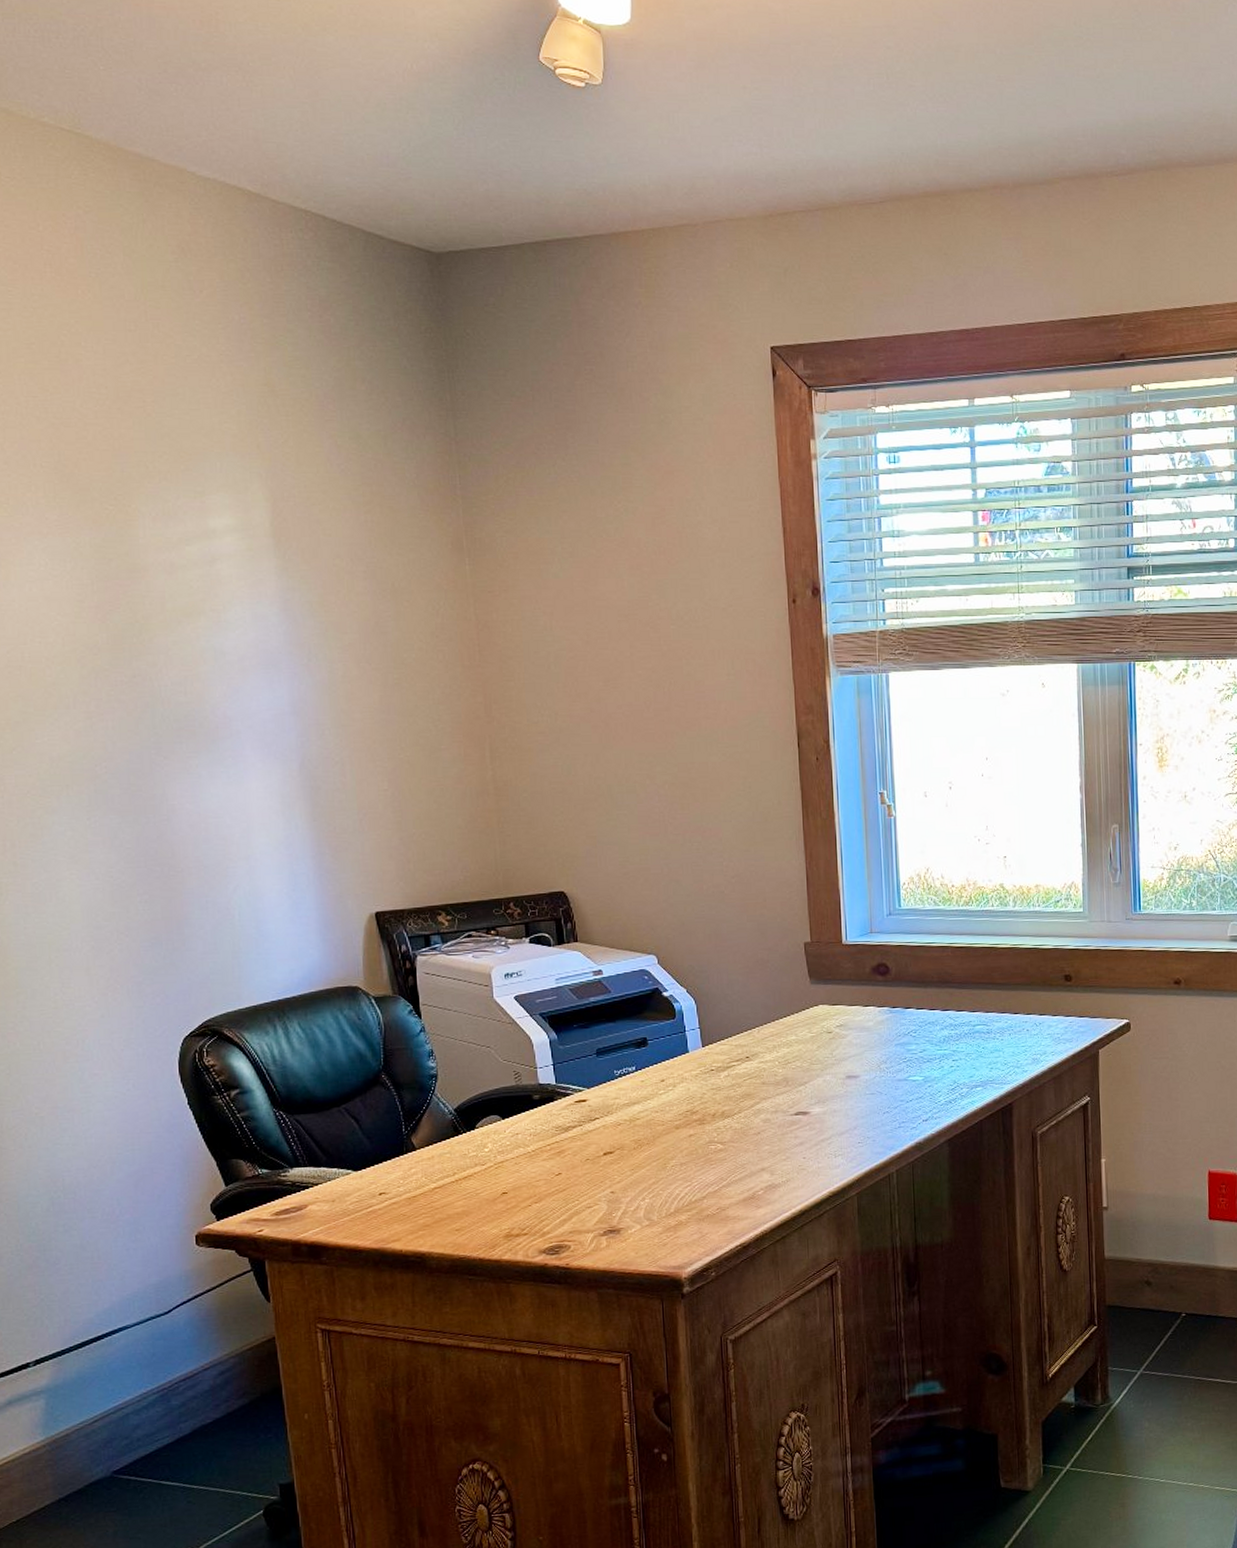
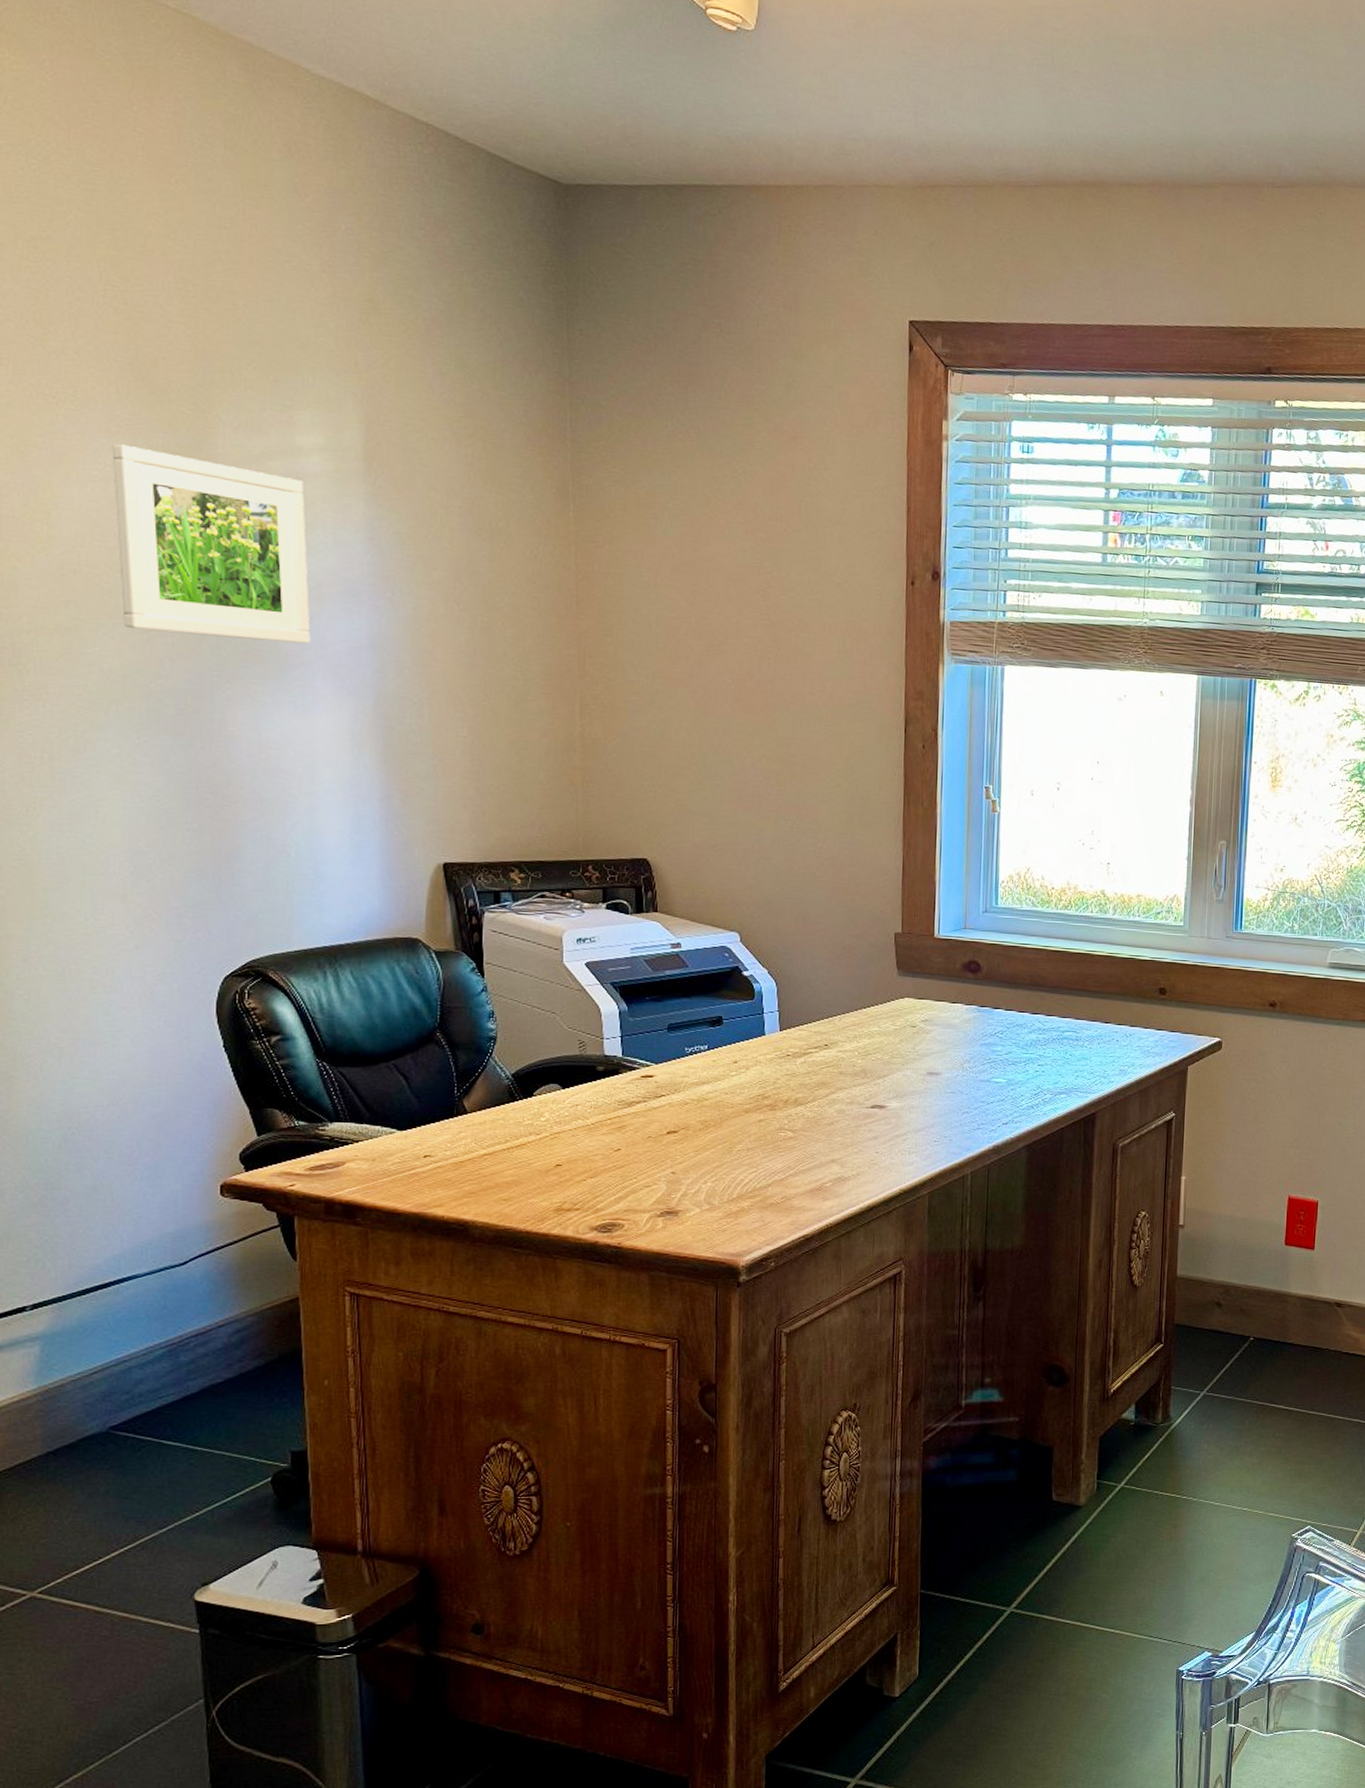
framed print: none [44,544,238,717] -> present [112,443,311,644]

